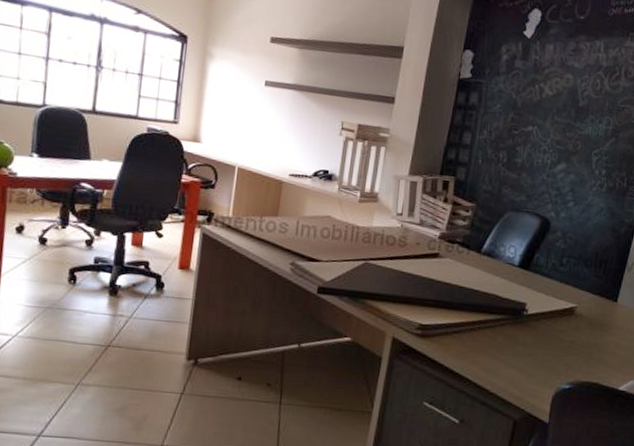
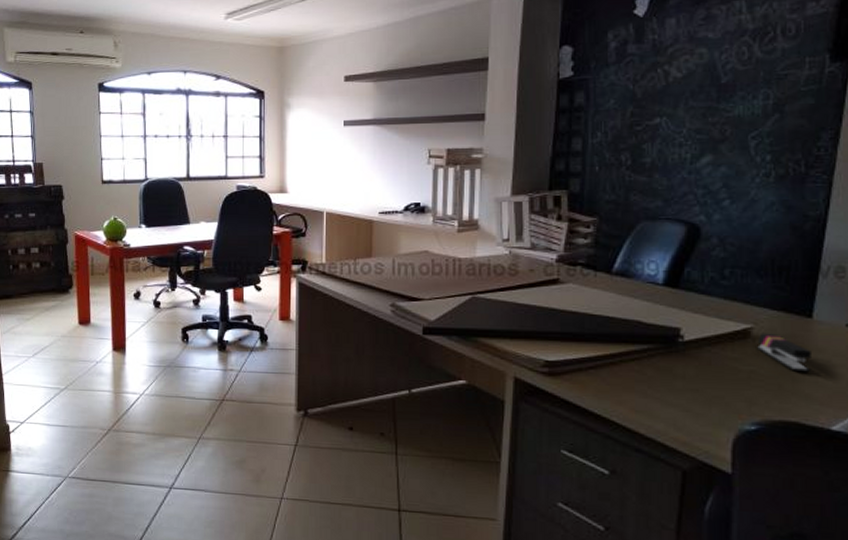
stapler: none [578,311,613,344] -> present [757,333,811,372]

